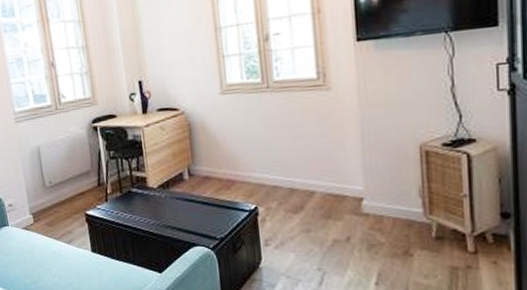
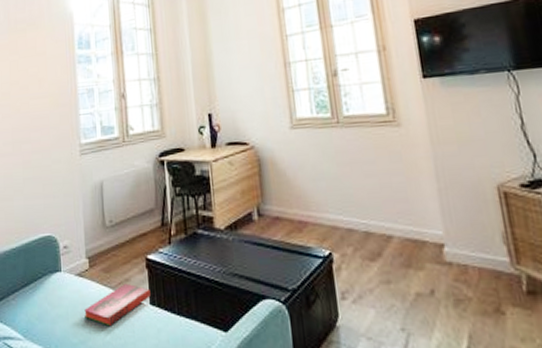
hardback book: none [33,234,92,270] -> present [84,283,151,327]

